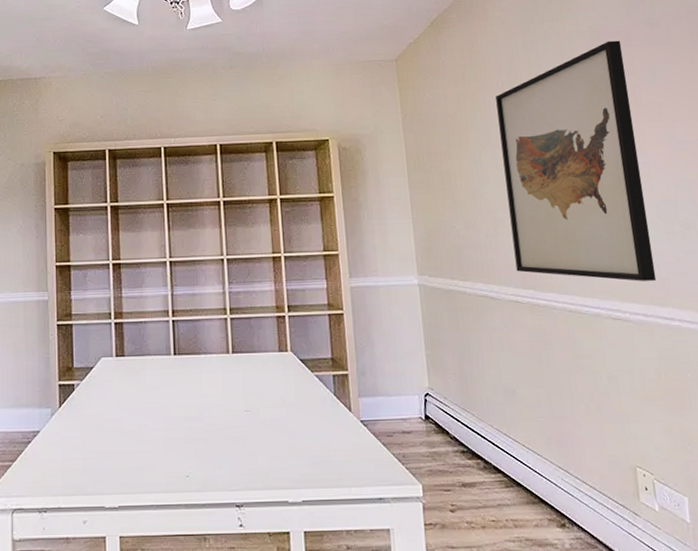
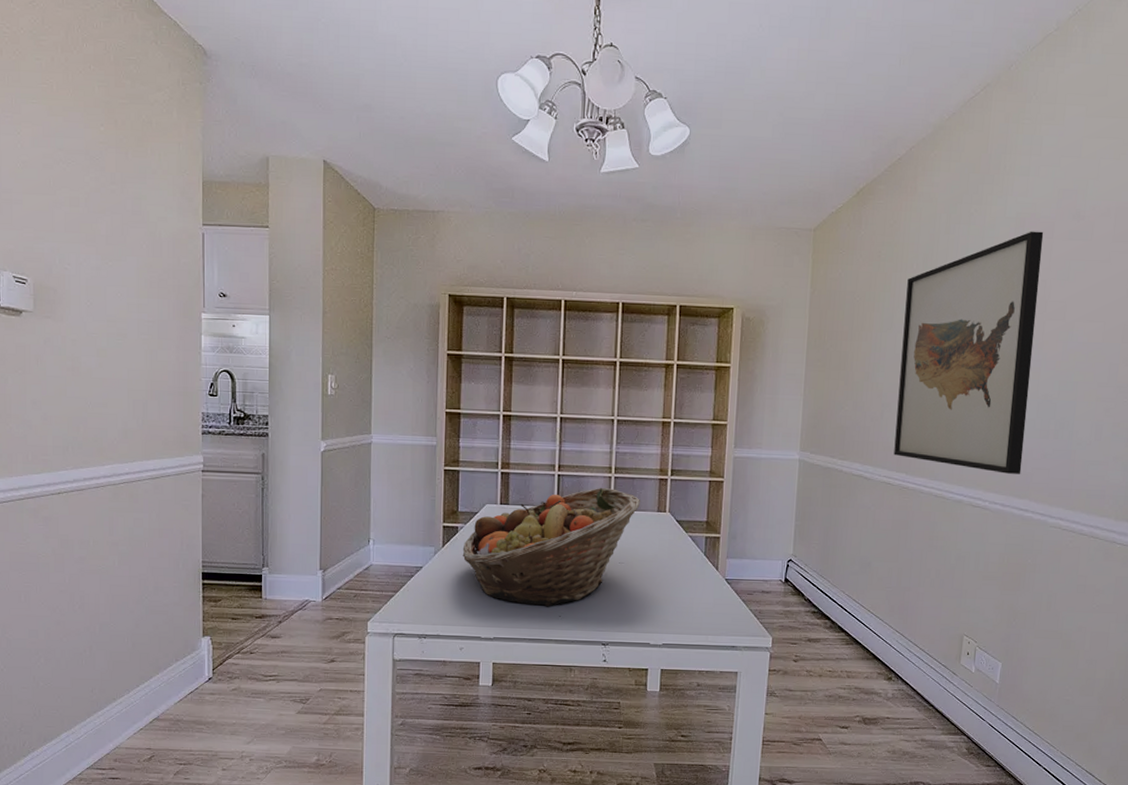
fruit basket: none [80,330,261,466] -> present [462,487,641,606]

